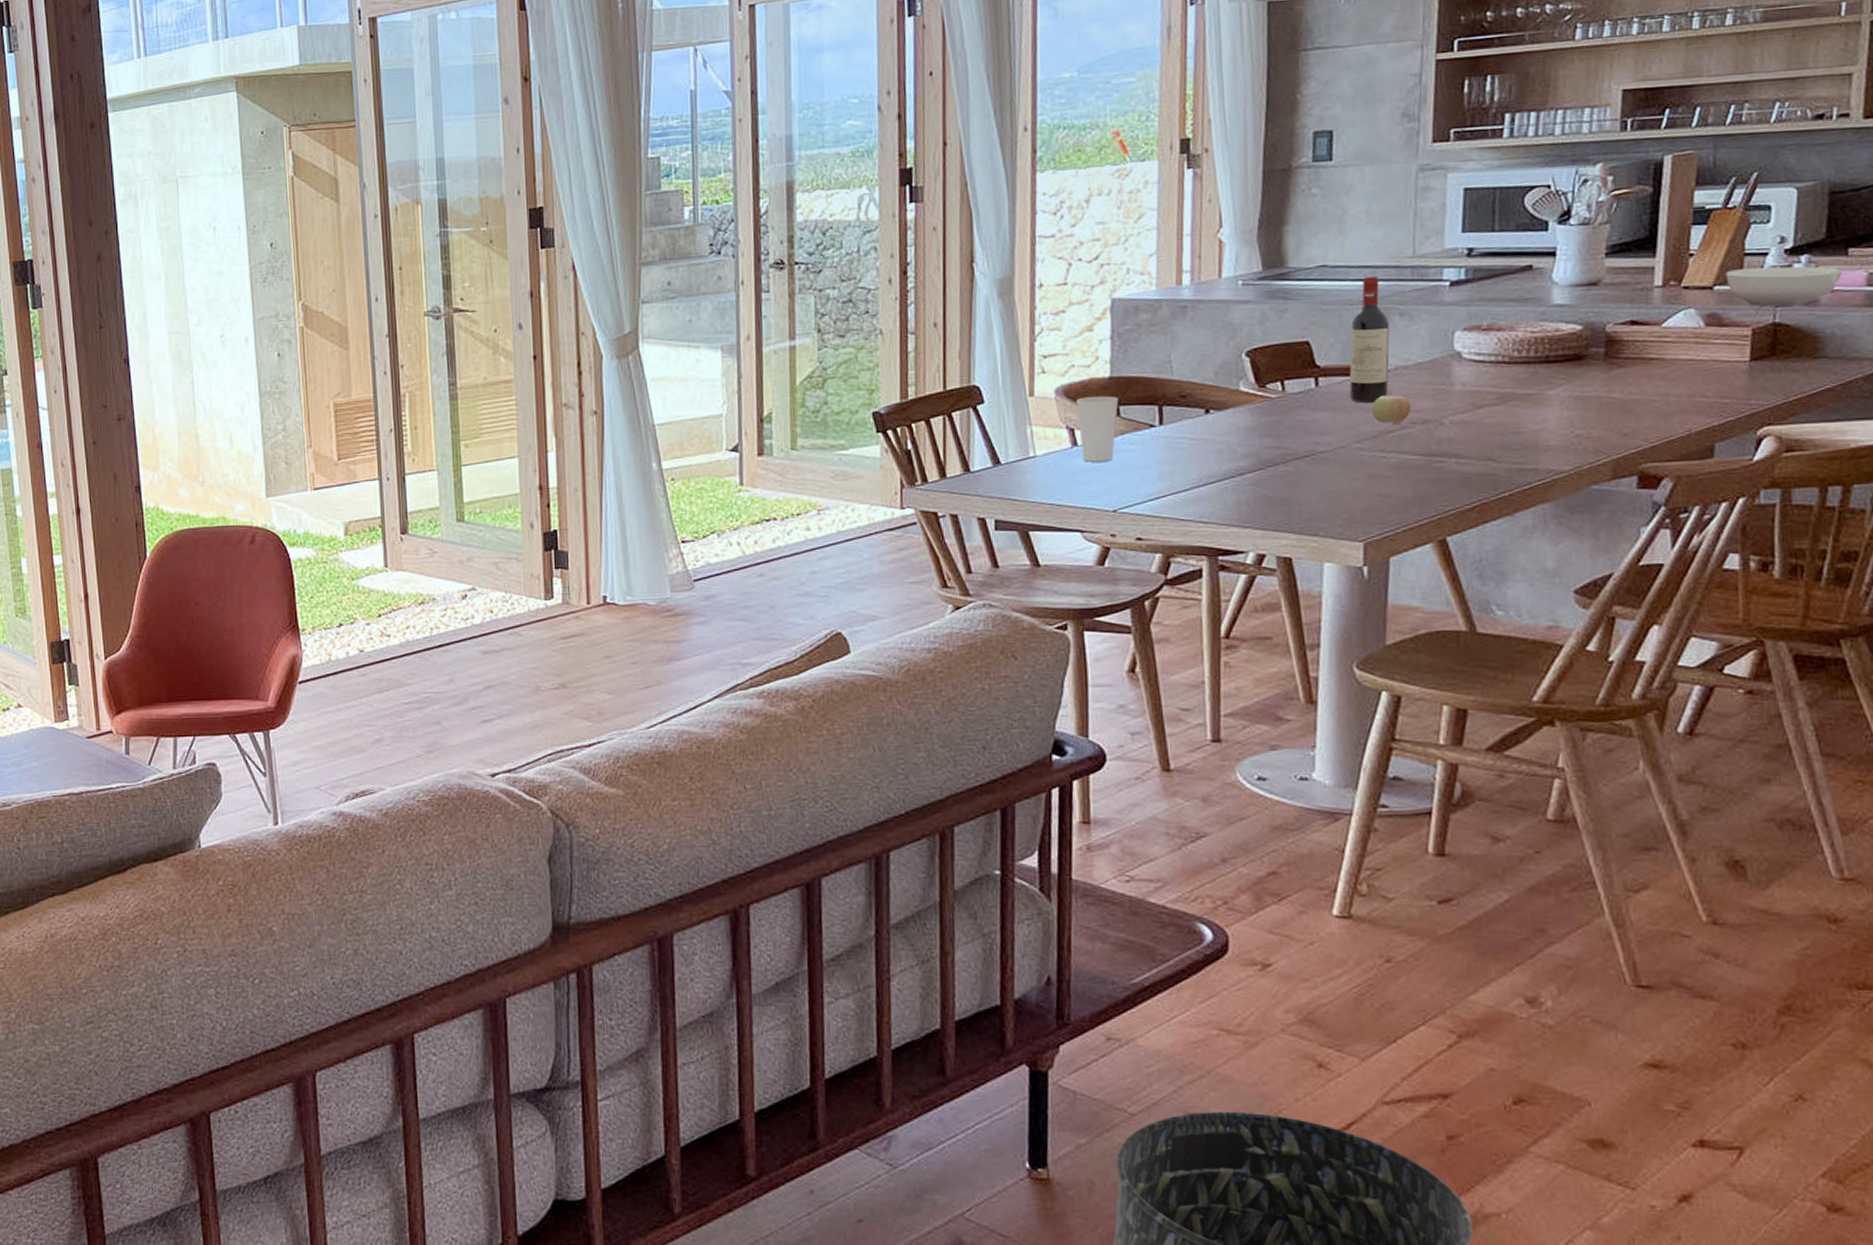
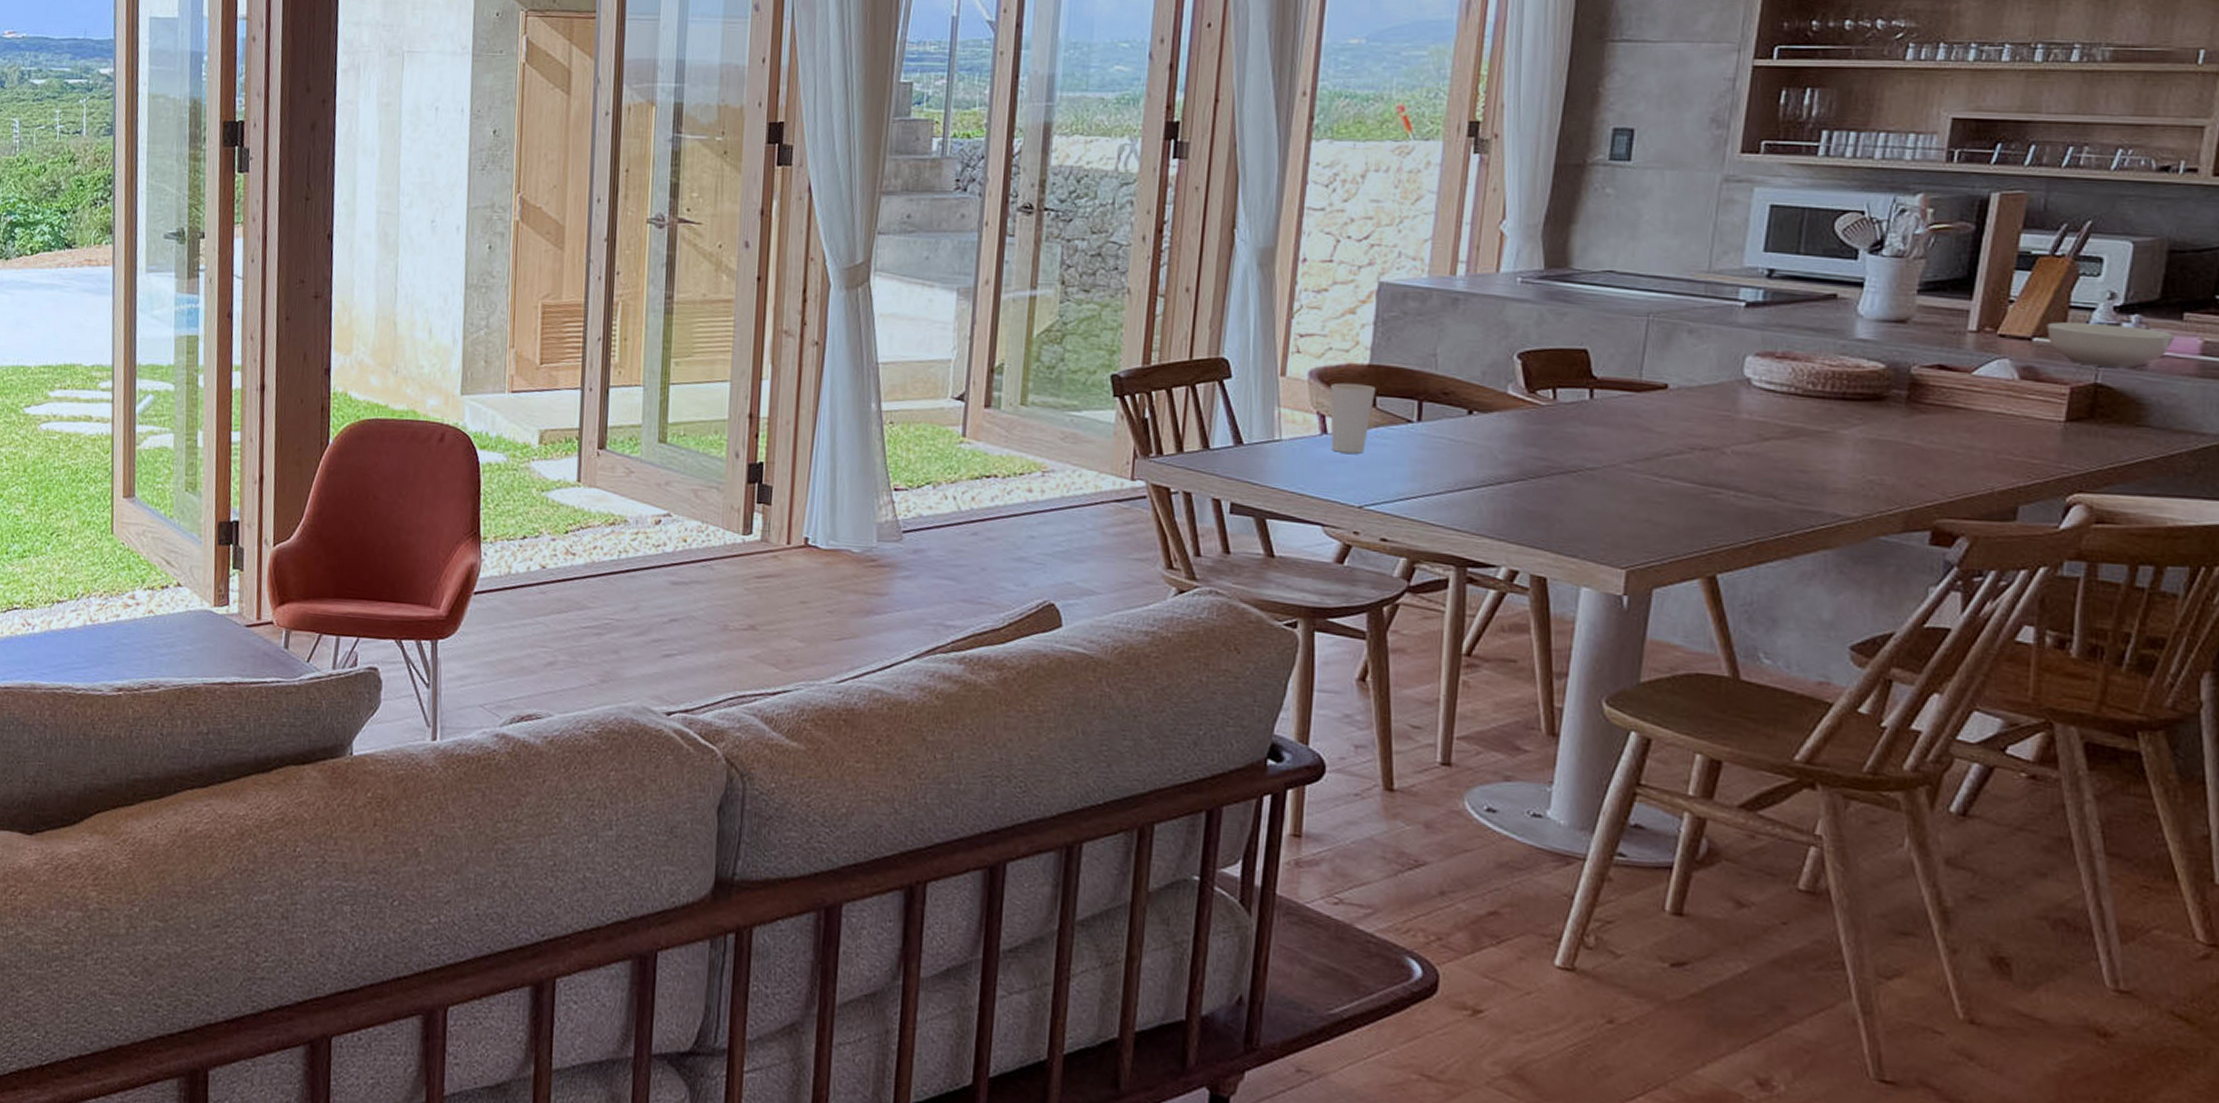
wine bottle: present [1349,276,1390,403] -> none [1626,288,1675,422]
fruit: present [1372,390,1412,424] -> none [1649,410,1692,447]

